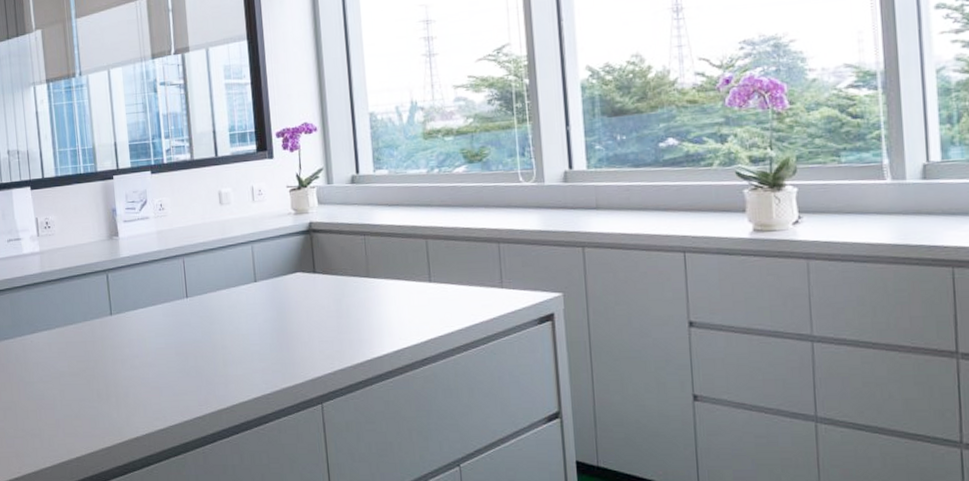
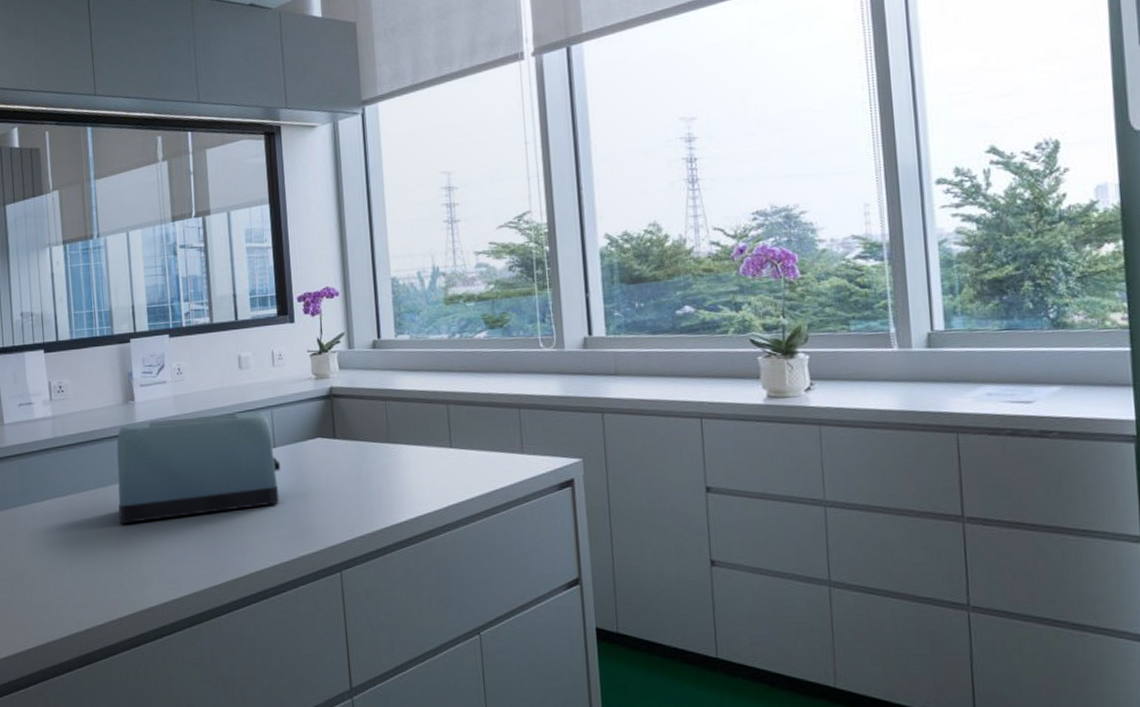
toaster: none [102,246,262,356] -> present [116,411,281,523]

